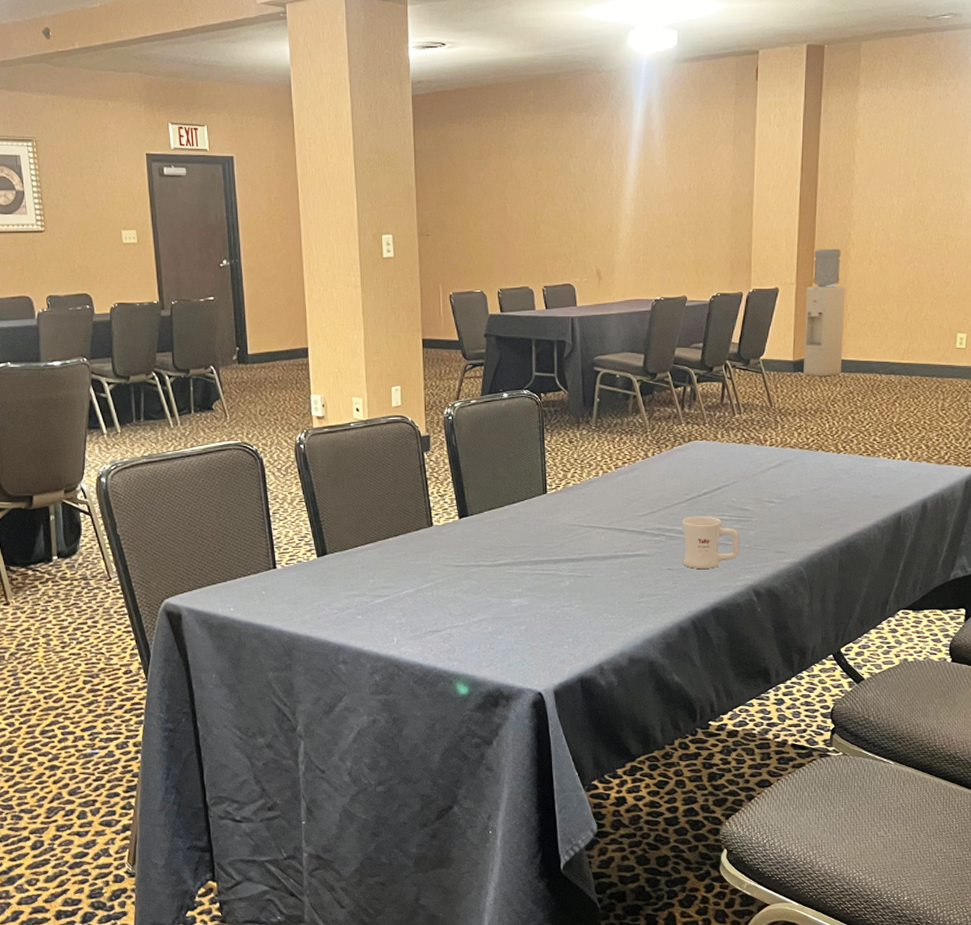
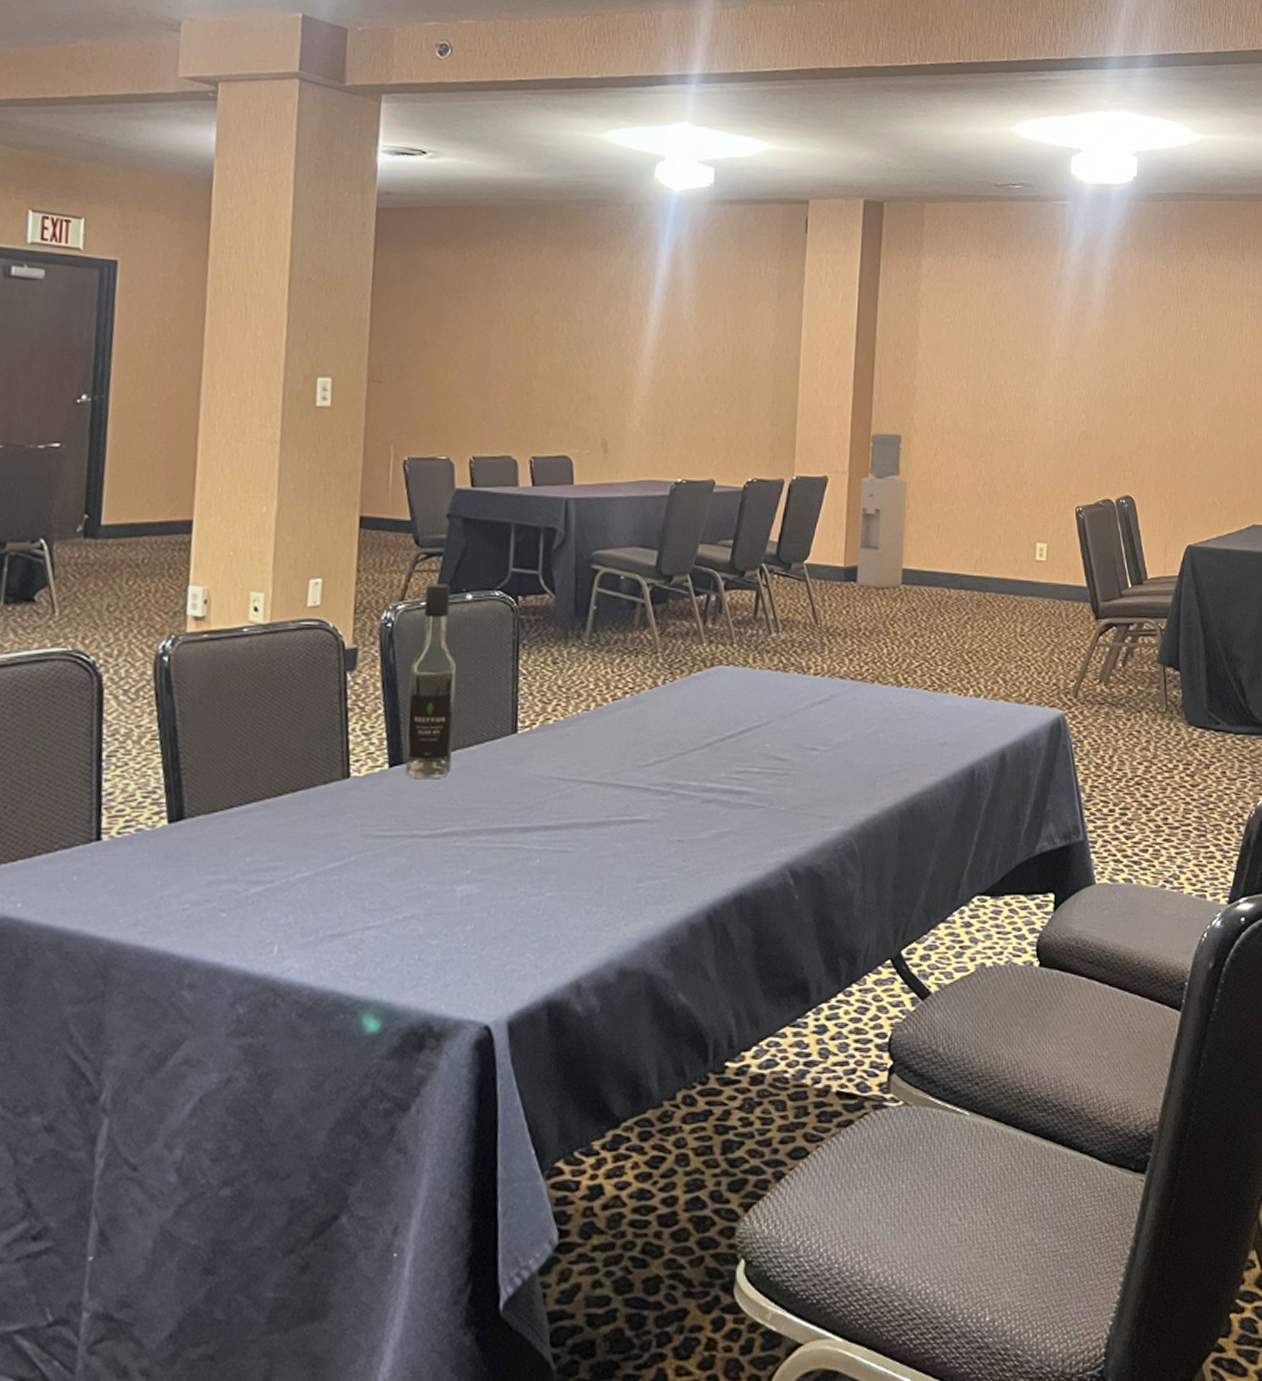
bottle: none [468,387,502,527] -> present [404,584,457,779]
mug: present [682,516,739,569] -> none [697,766,773,840]

